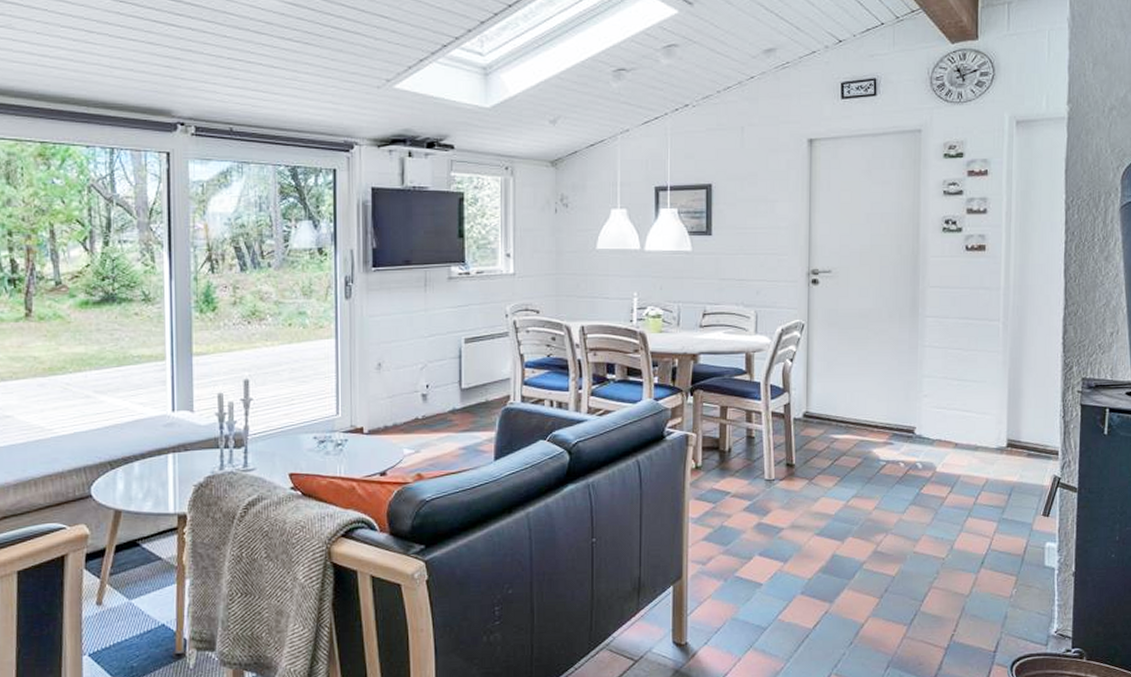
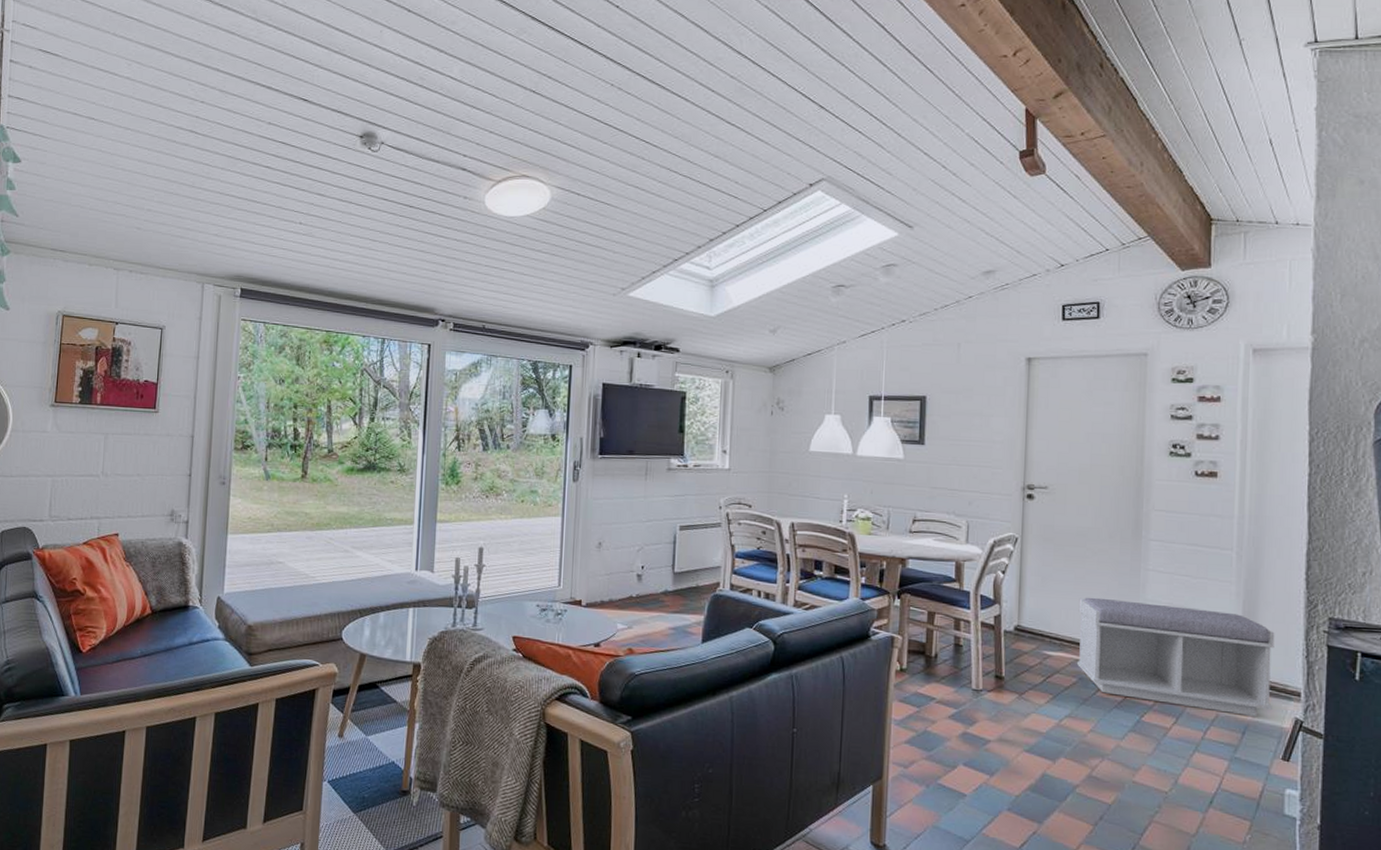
bench: none [861,377,1036,479] -> present [1076,597,1275,718]

